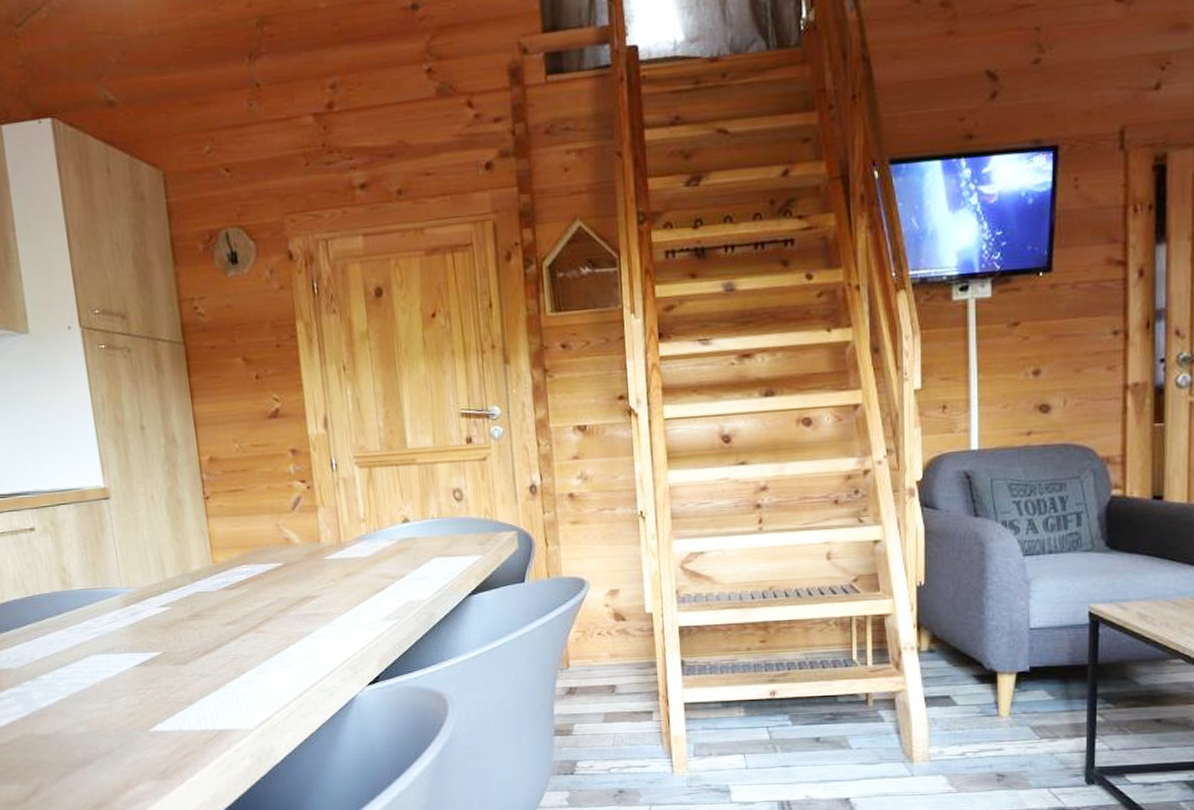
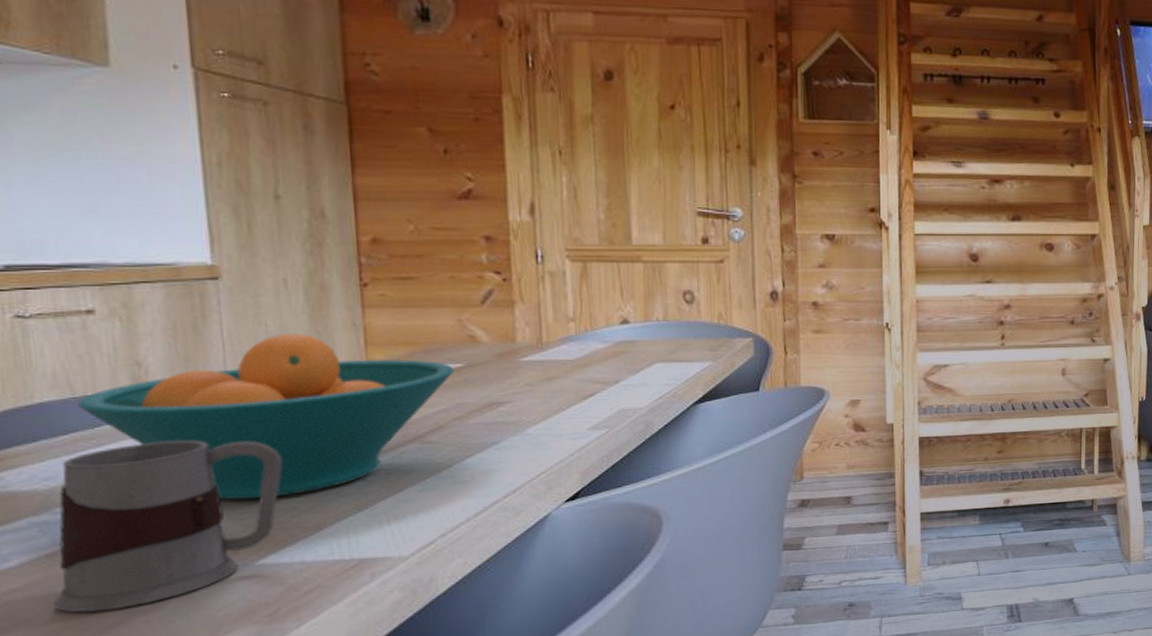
mug: none [24,630,162,764] -> present [53,440,283,613]
fruit bowl: none [30,541,277,679] -> present [78,333,455,500]

